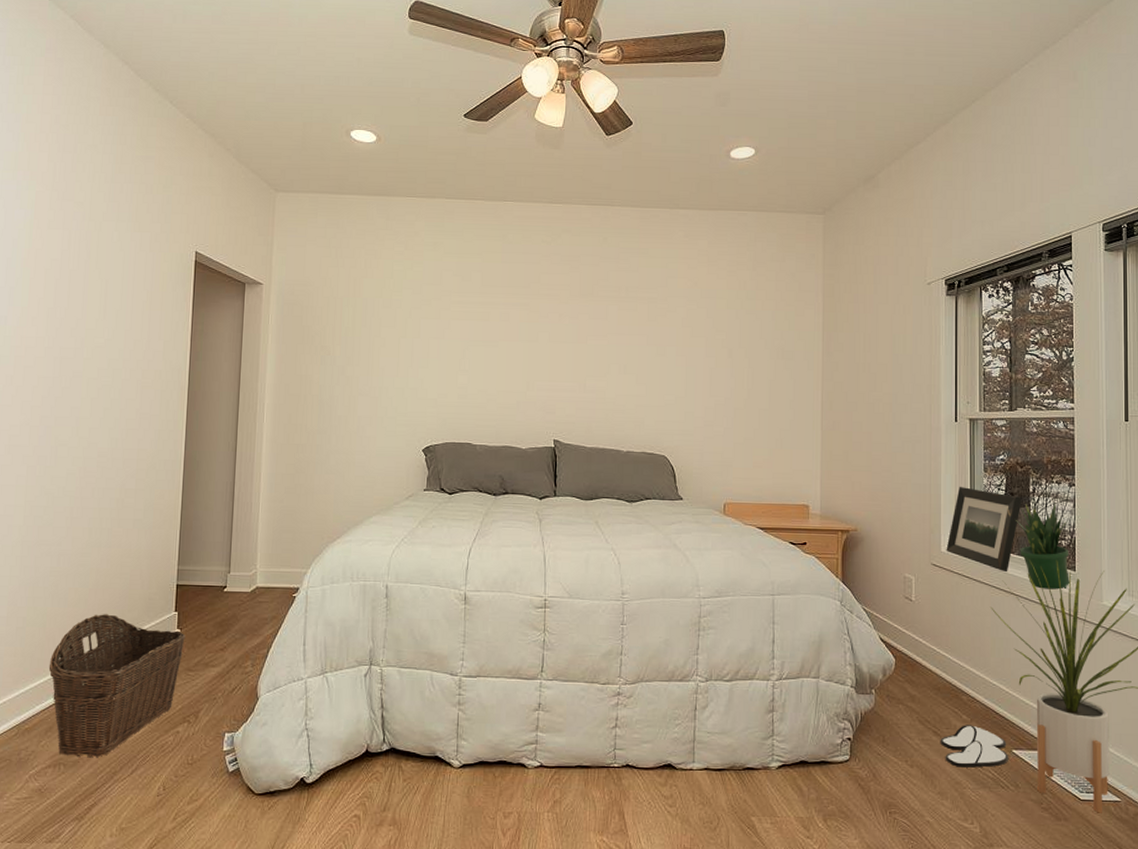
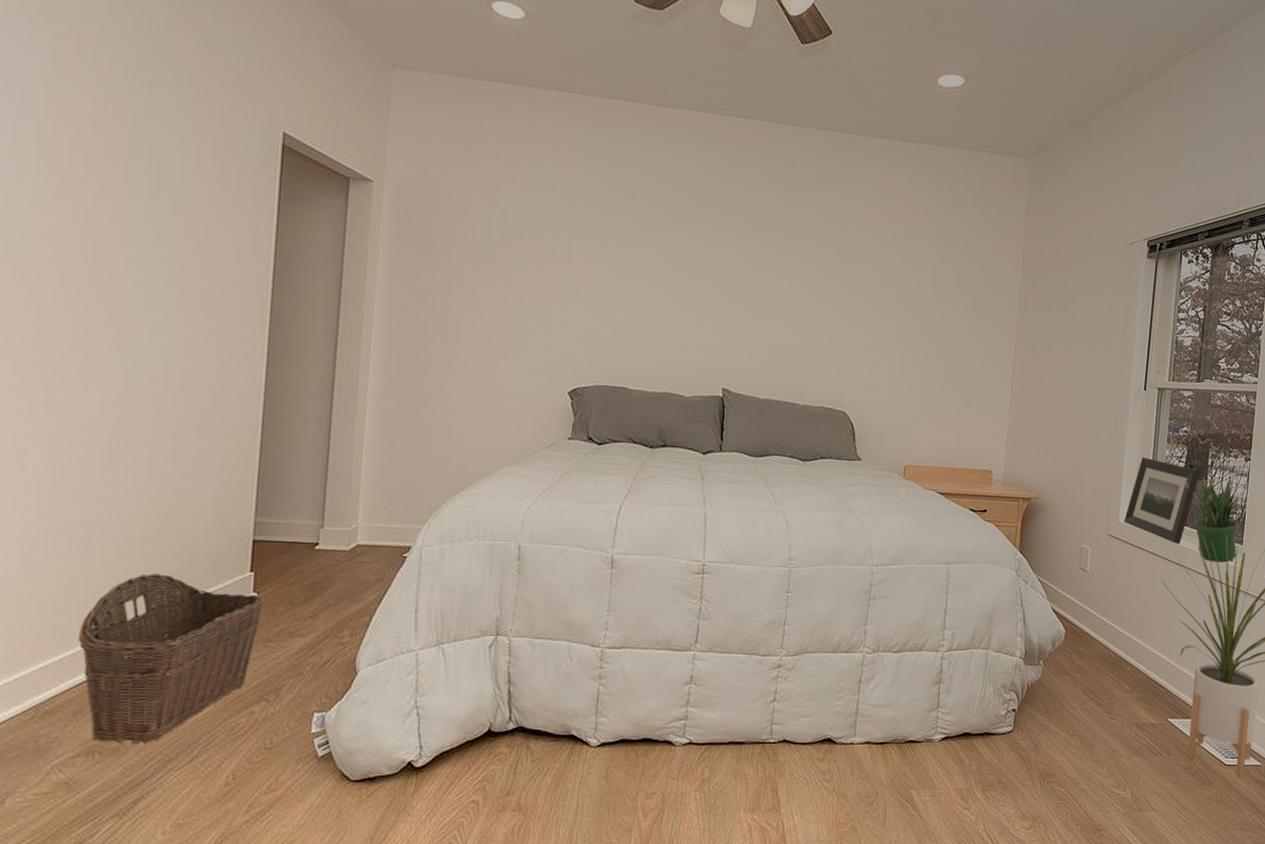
slippers: present [940,725,1008,768] -> none [1101,695,1164,736]

